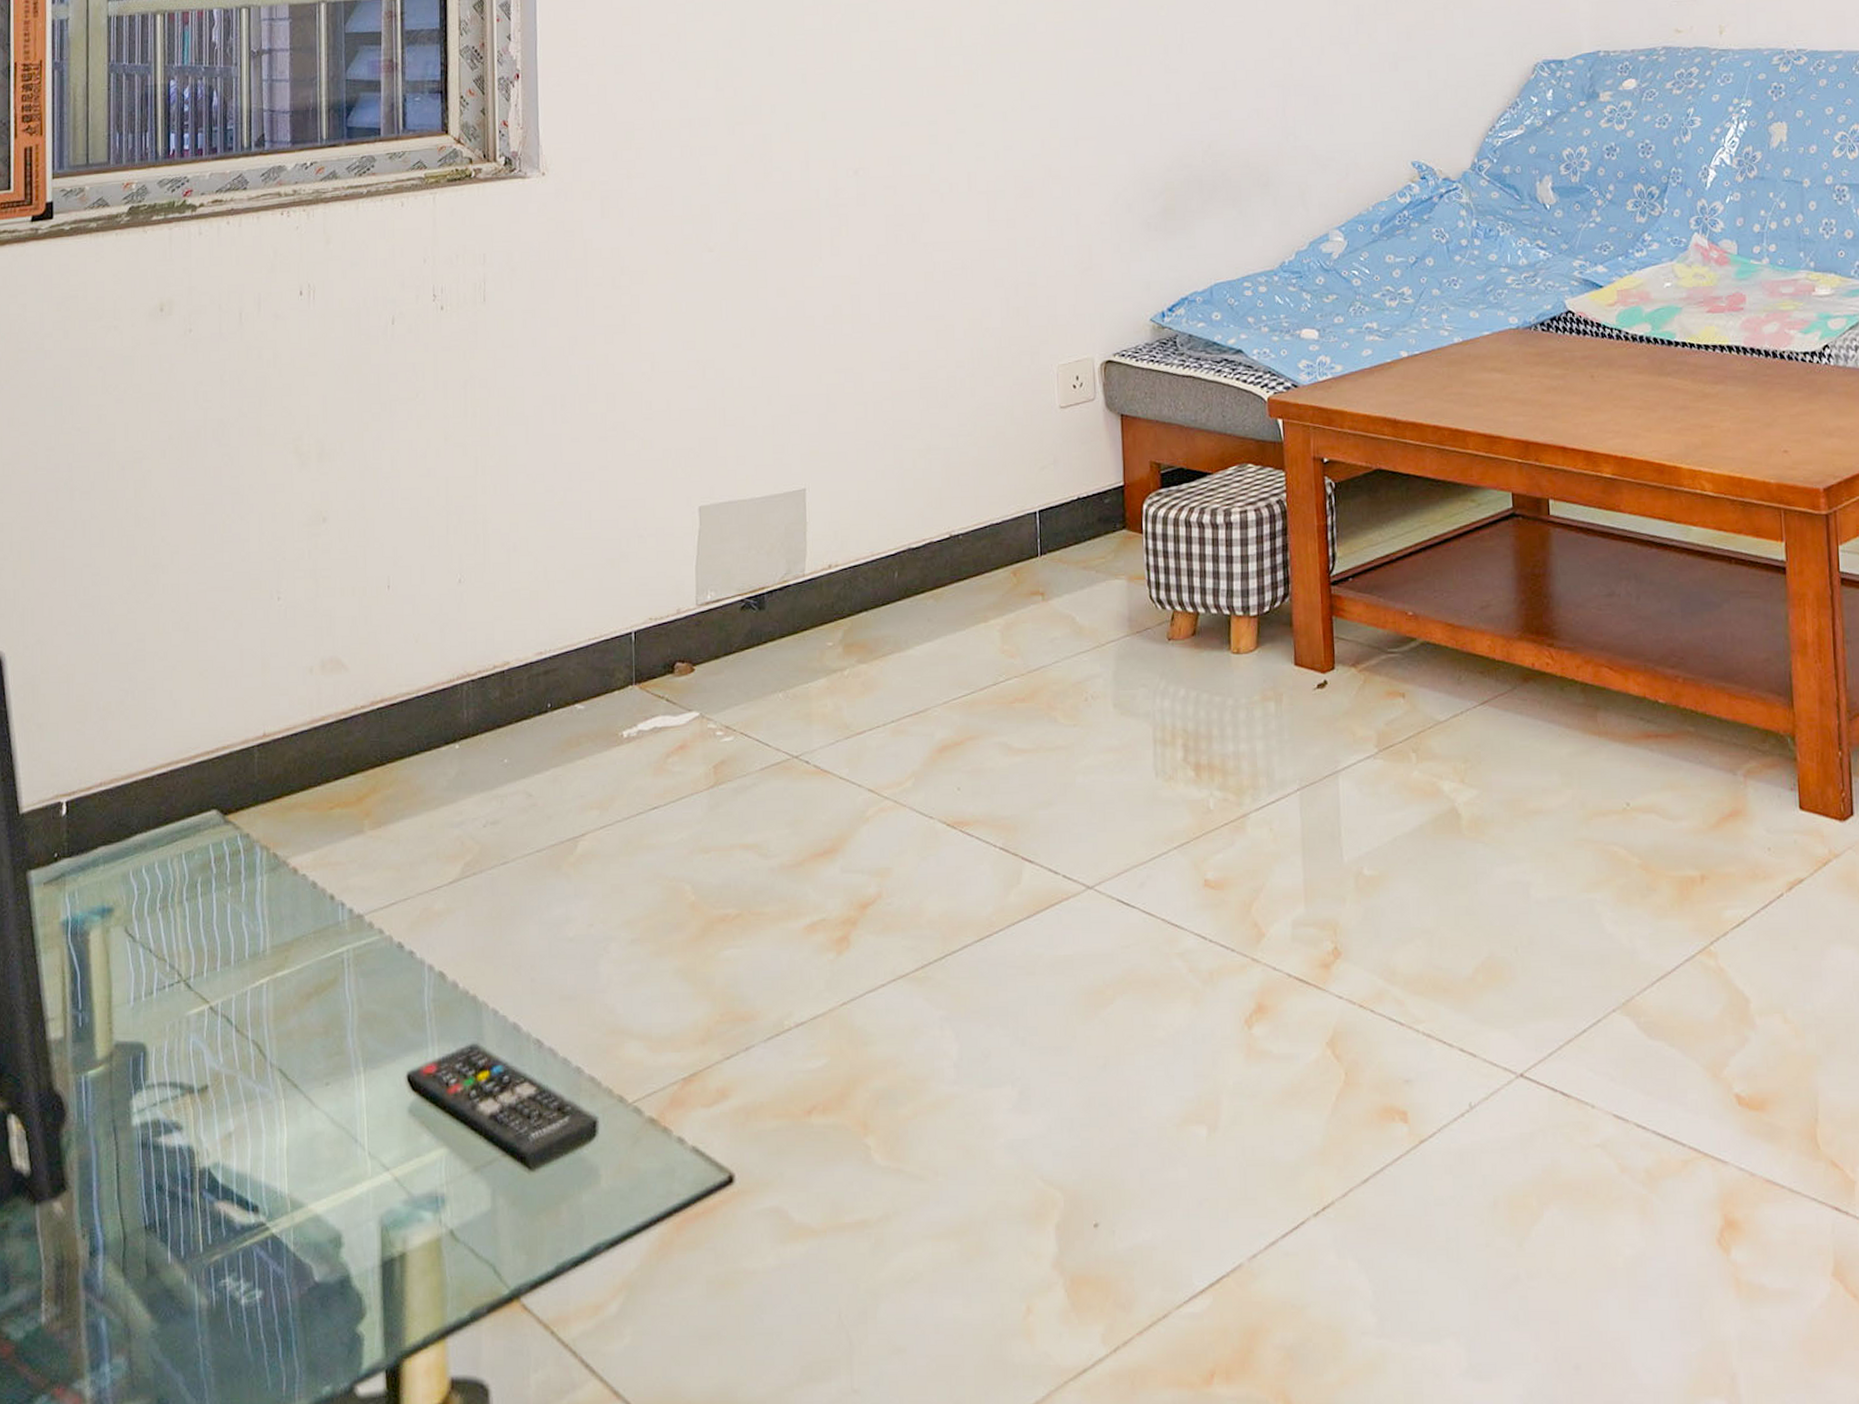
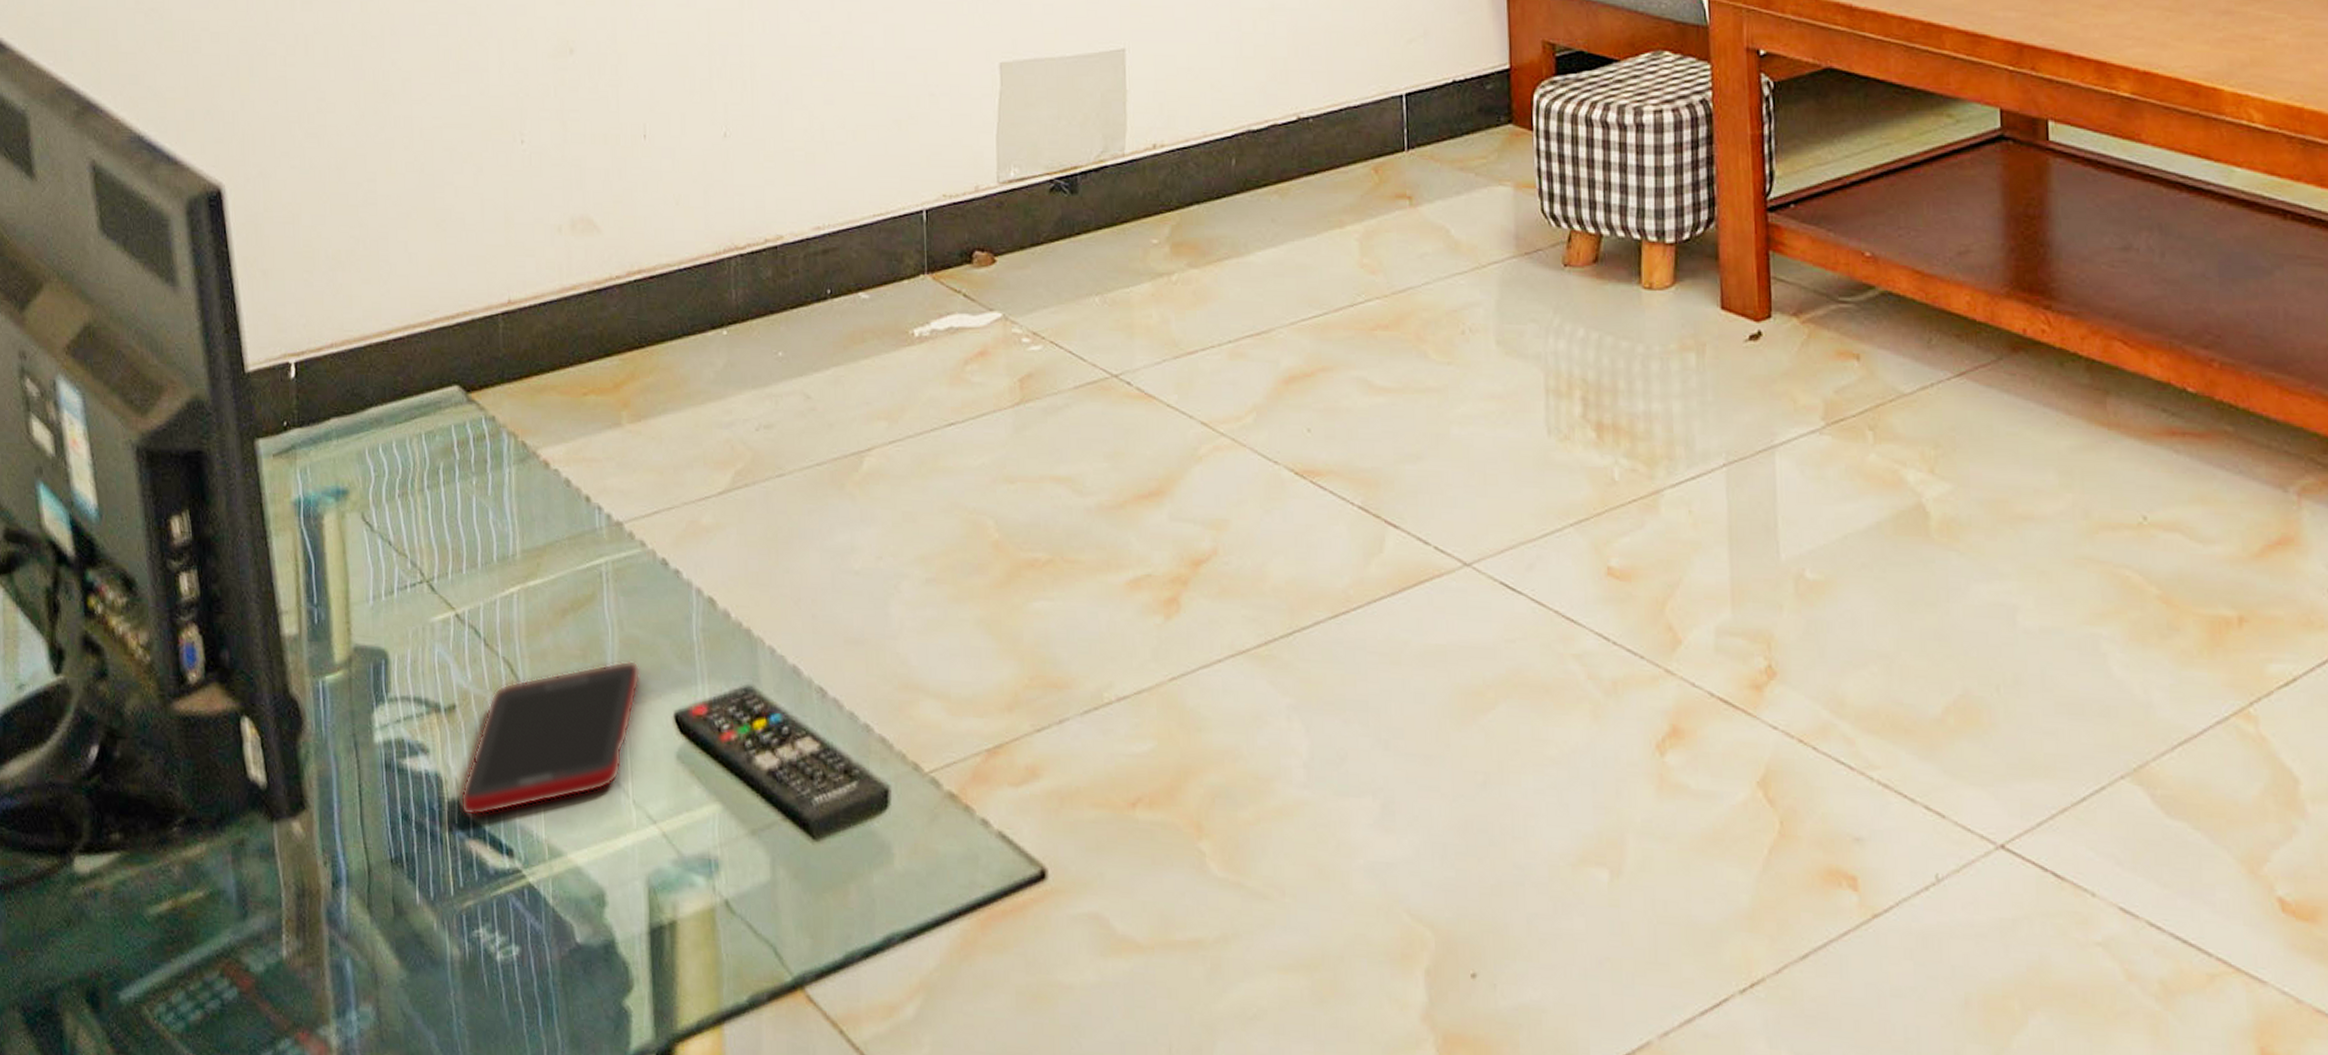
cell phone: none [210,1031,377,1181] -> present [460,659,641,817]

